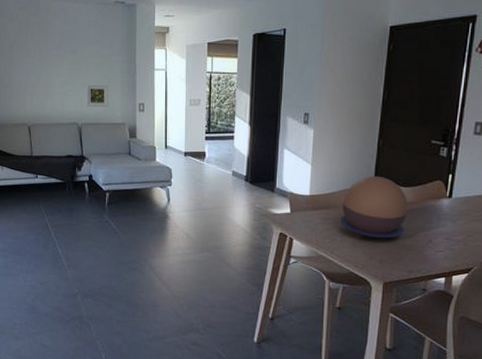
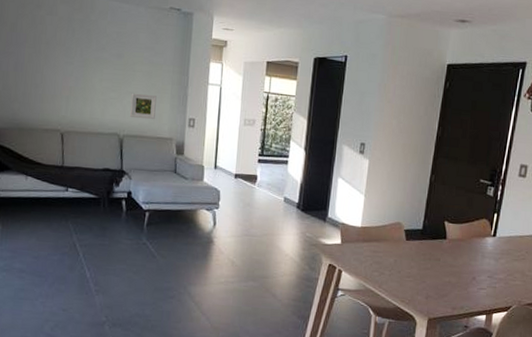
decorative bowl: present [340,175,408,239] -> none [390,210,455,274]

